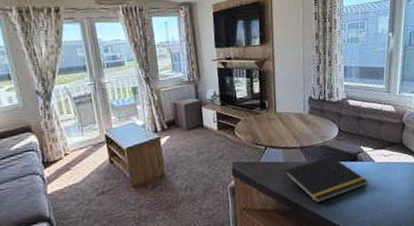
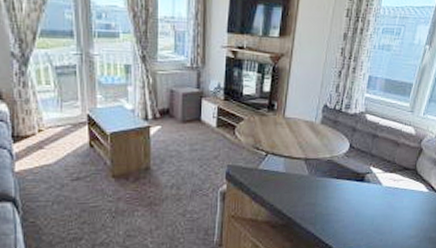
notepad: present [283,156,368,203] -> none [279,173,371,221]

